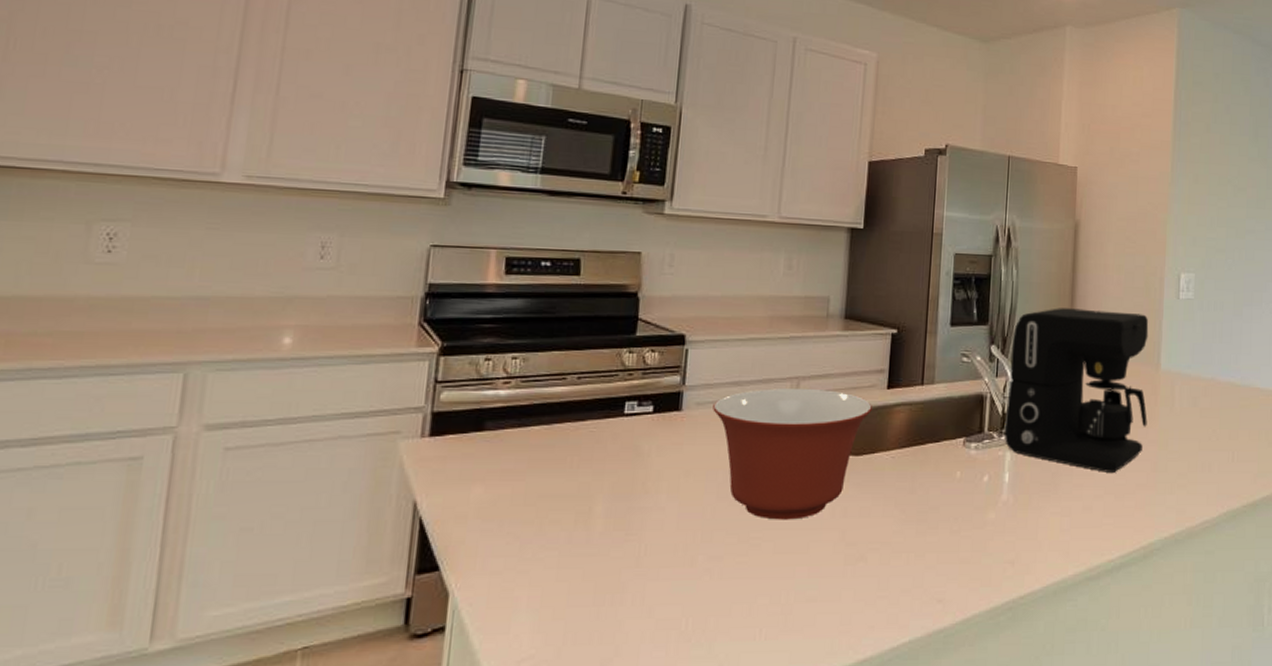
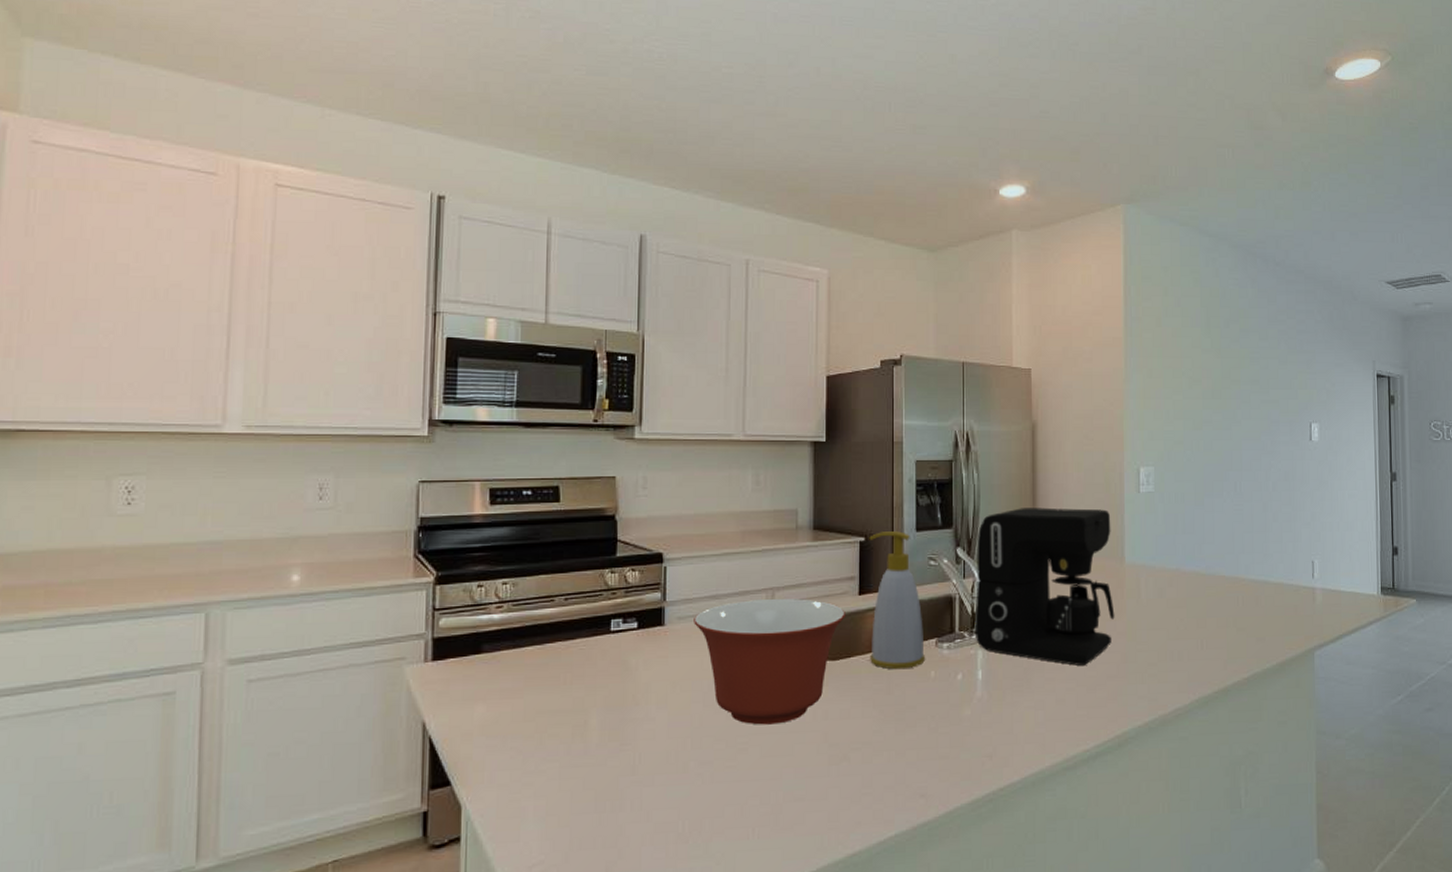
soap bottle: none [894,324,952,468] -> present [869,531,925,670]

